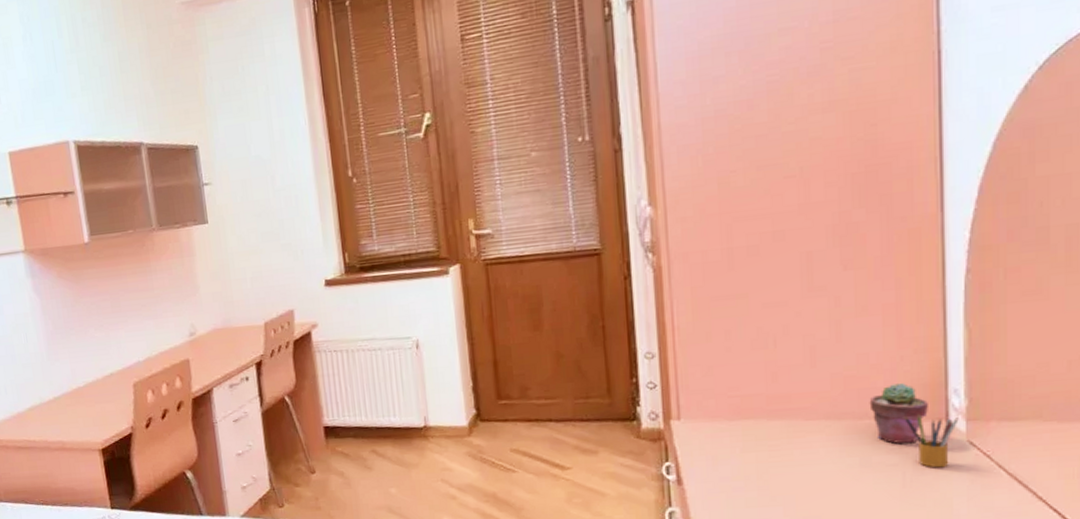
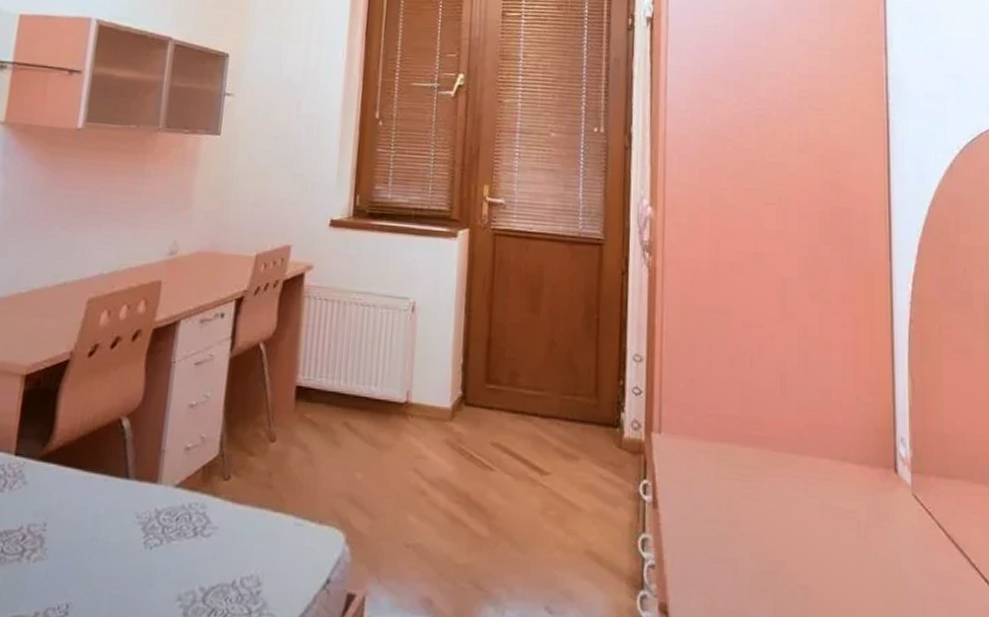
potted succulent: present [869,383,928,444] -> none [830,424,880,490]
pencil box: present [904,414,959,468] -> none [860,459,905,521]

